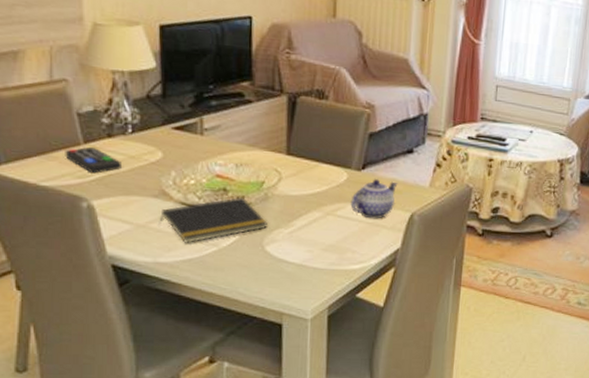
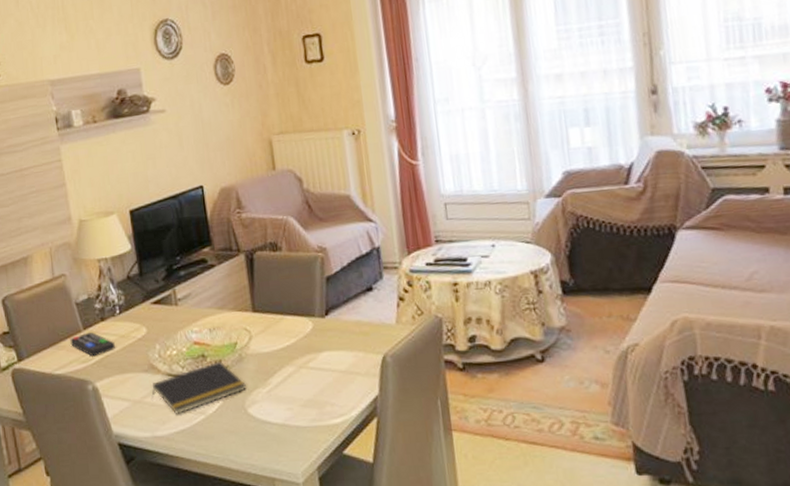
teapot: present [350,179,398,219] -> none [320,323,365,367]

